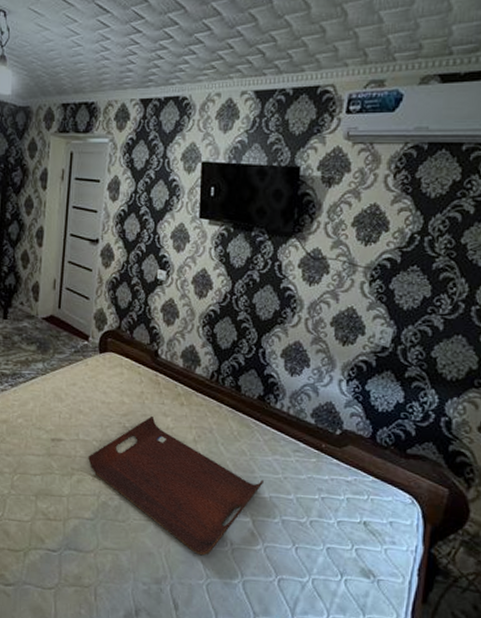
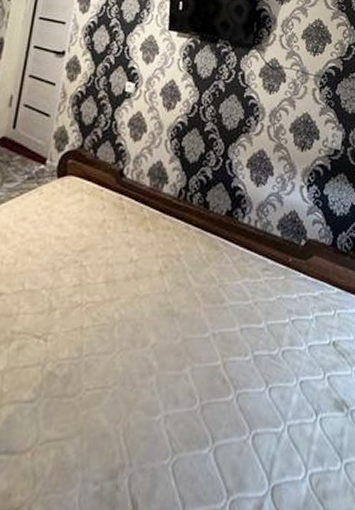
serving tray: present [88,415,263,556] -> none [34,247,234,424]

